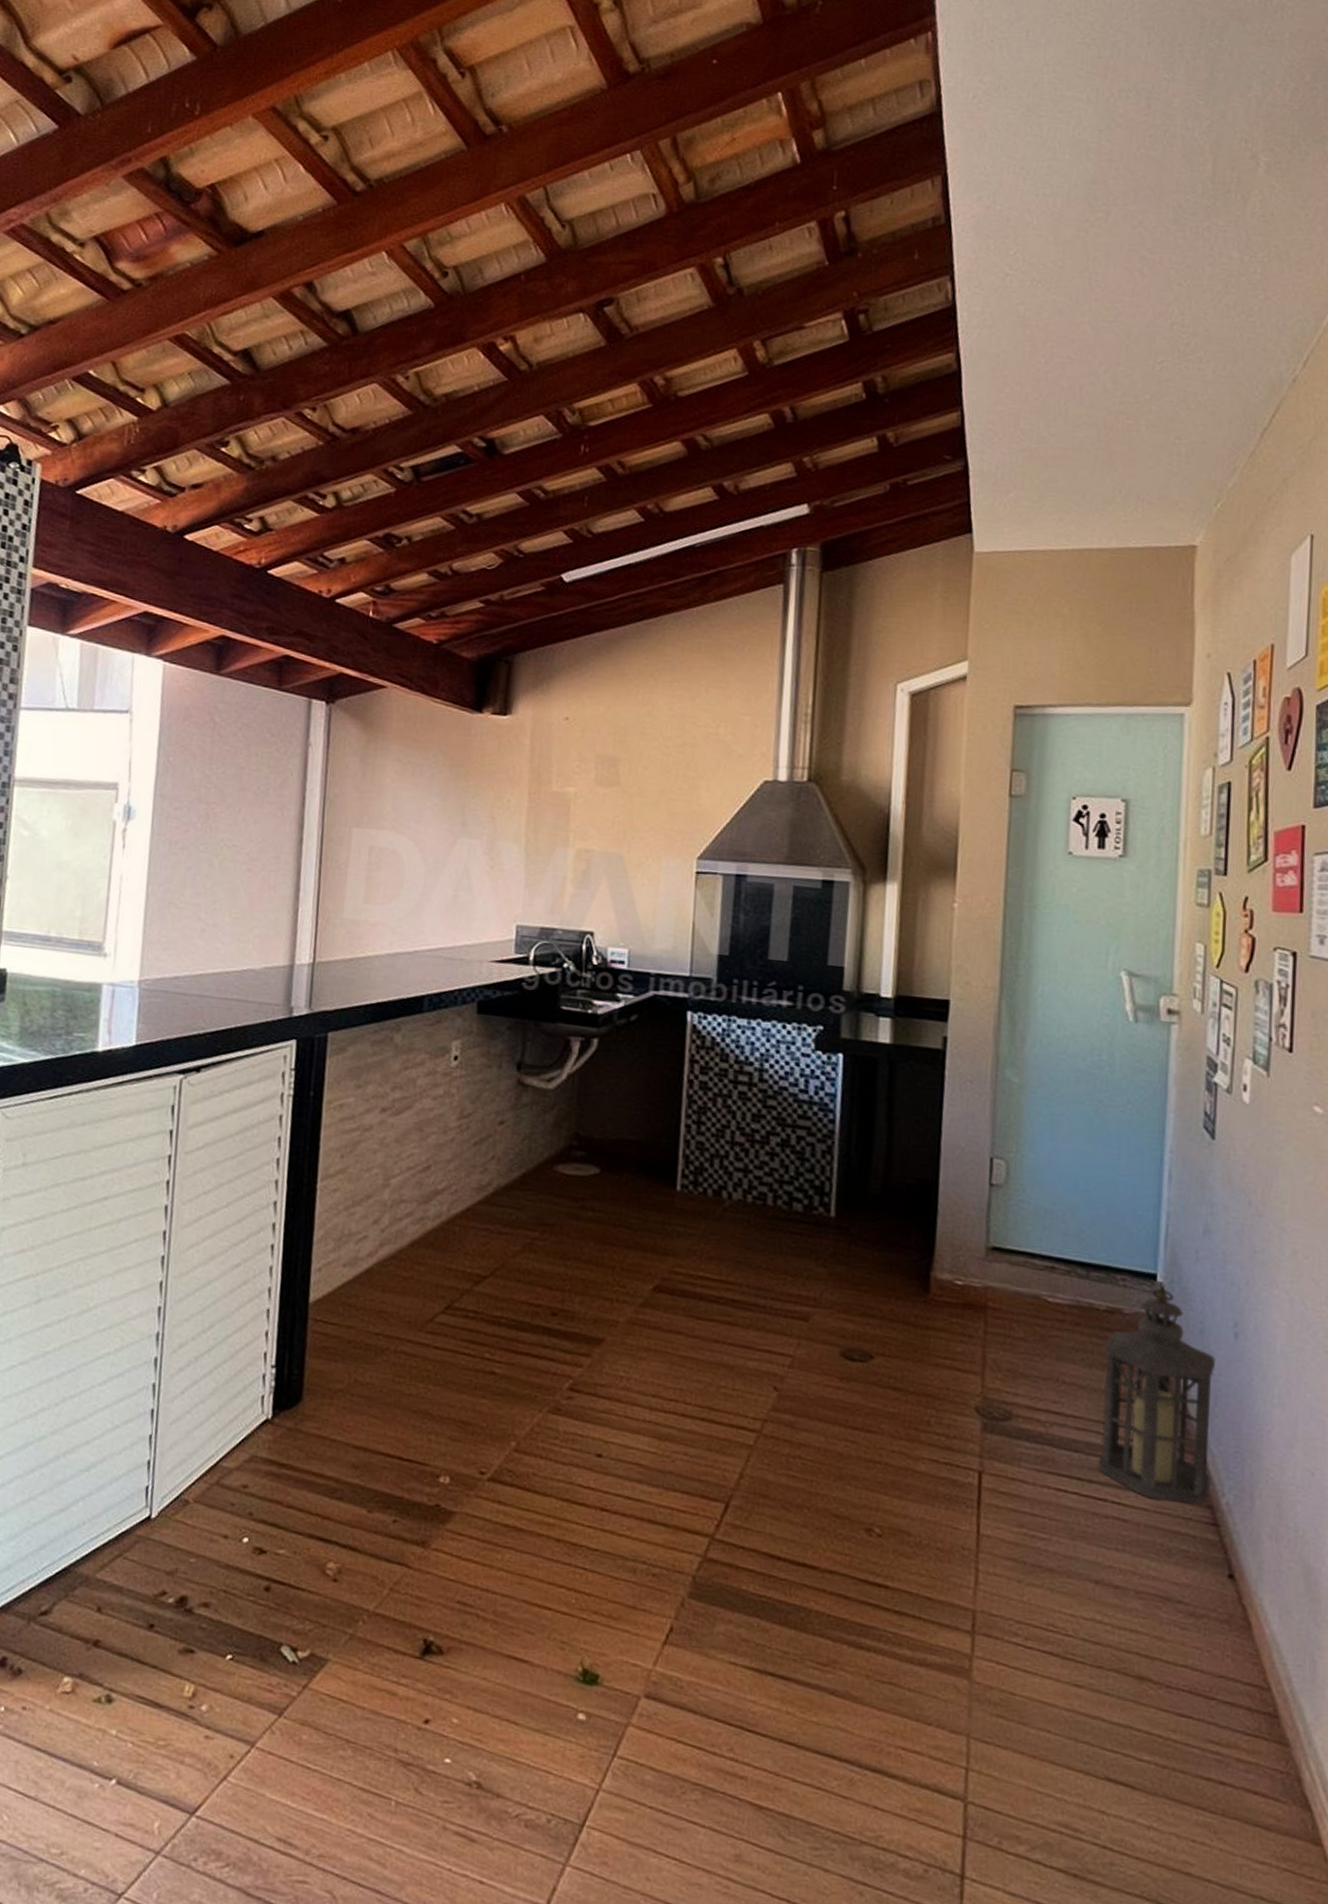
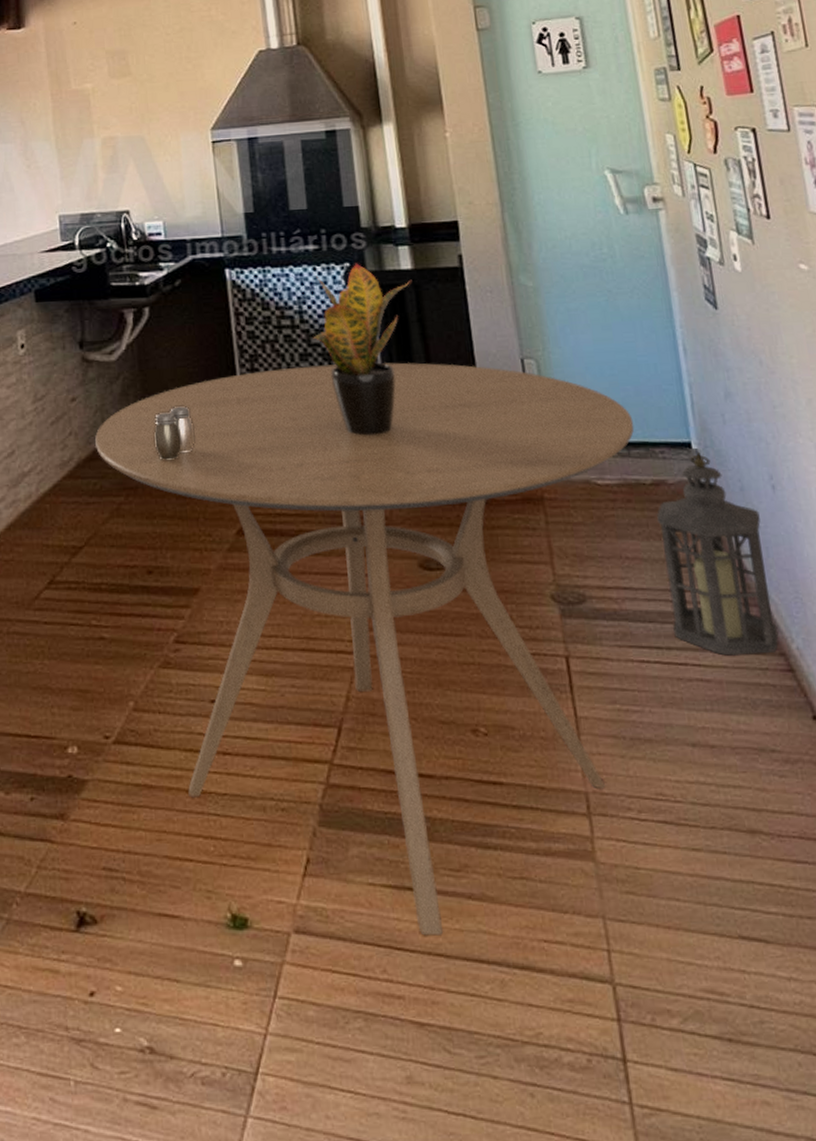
dining table: none [517,1125,1099,1725] -> present [95,362,635,936]
salt and pepper shaker: none [581,1147,626,1203] -> present [154,406,195,460]
potted plant: none [769,1027,887,1213] -> present [313,263,411,436]

